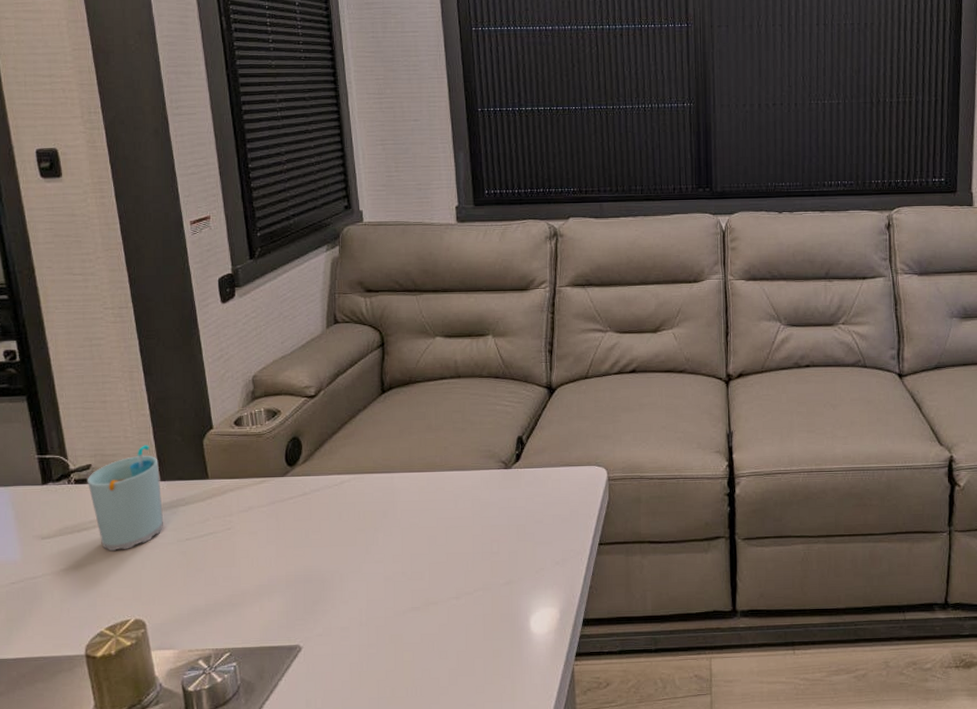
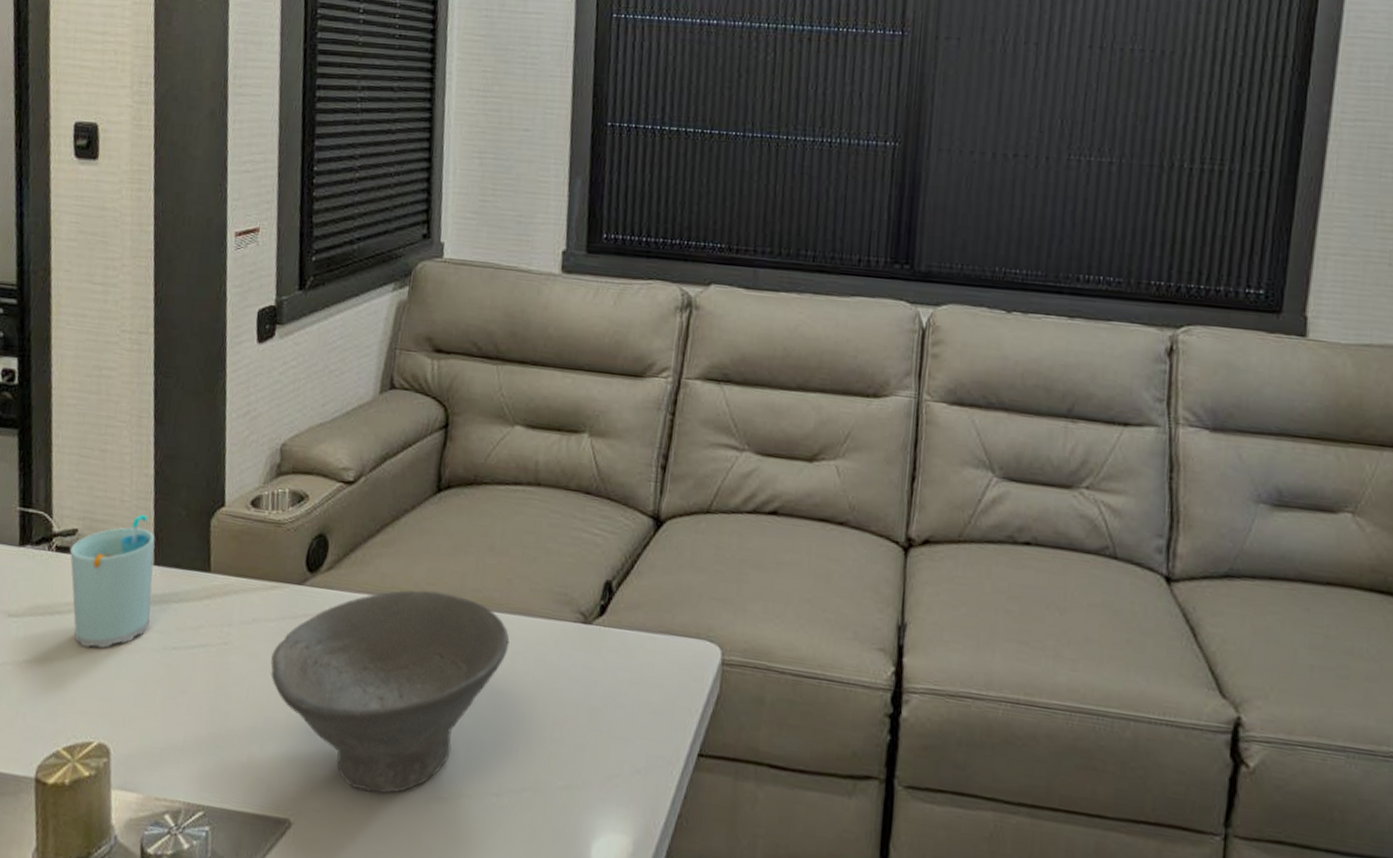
bowl: none [268,464,452,614] -> present [270,590,510,794]

